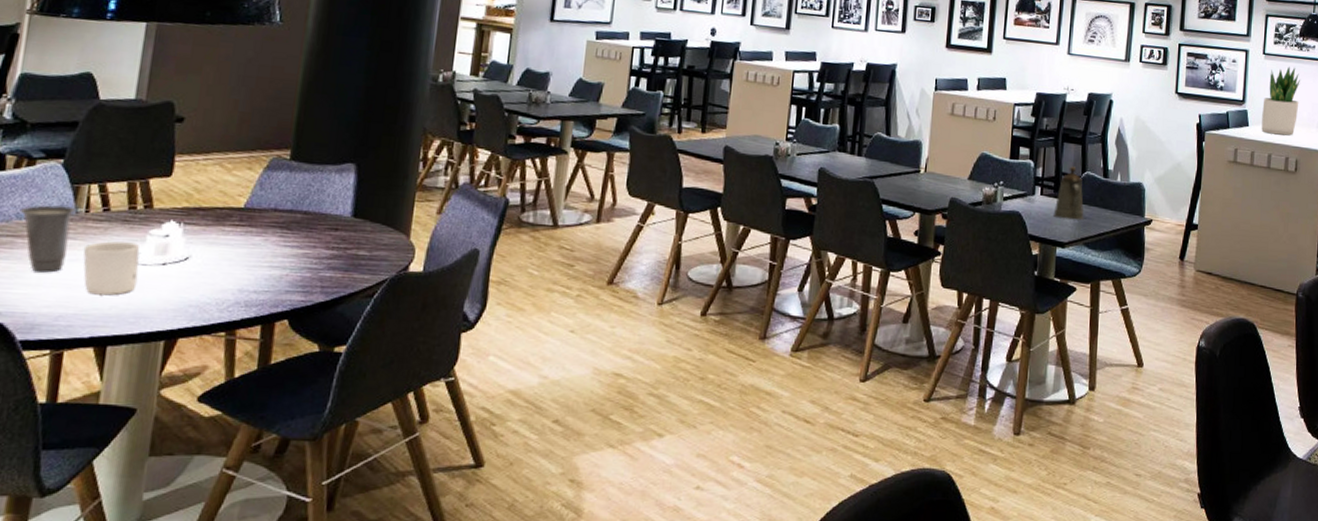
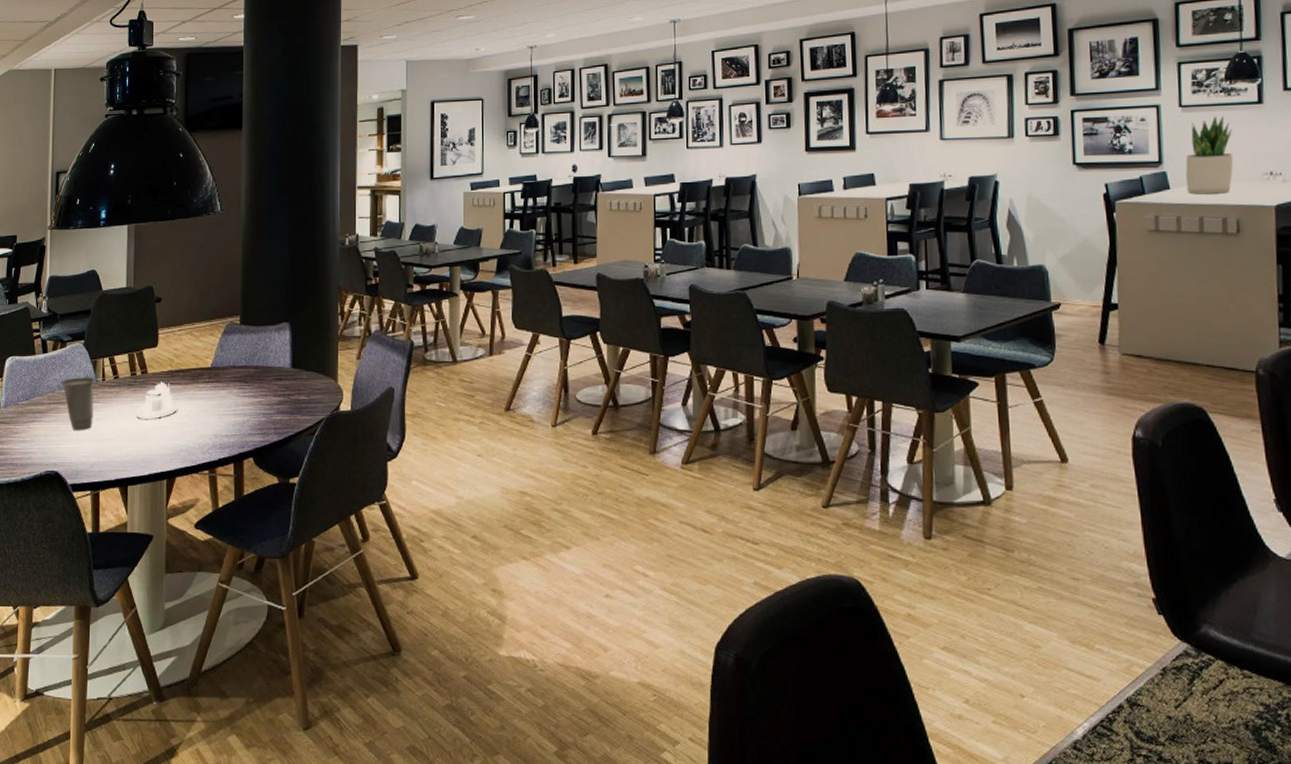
mug: present [83,241,141,296] -> none [104,402,143,446]
coffee pot: present [1053,166,1085,221] -> none [943,255,979,313]

